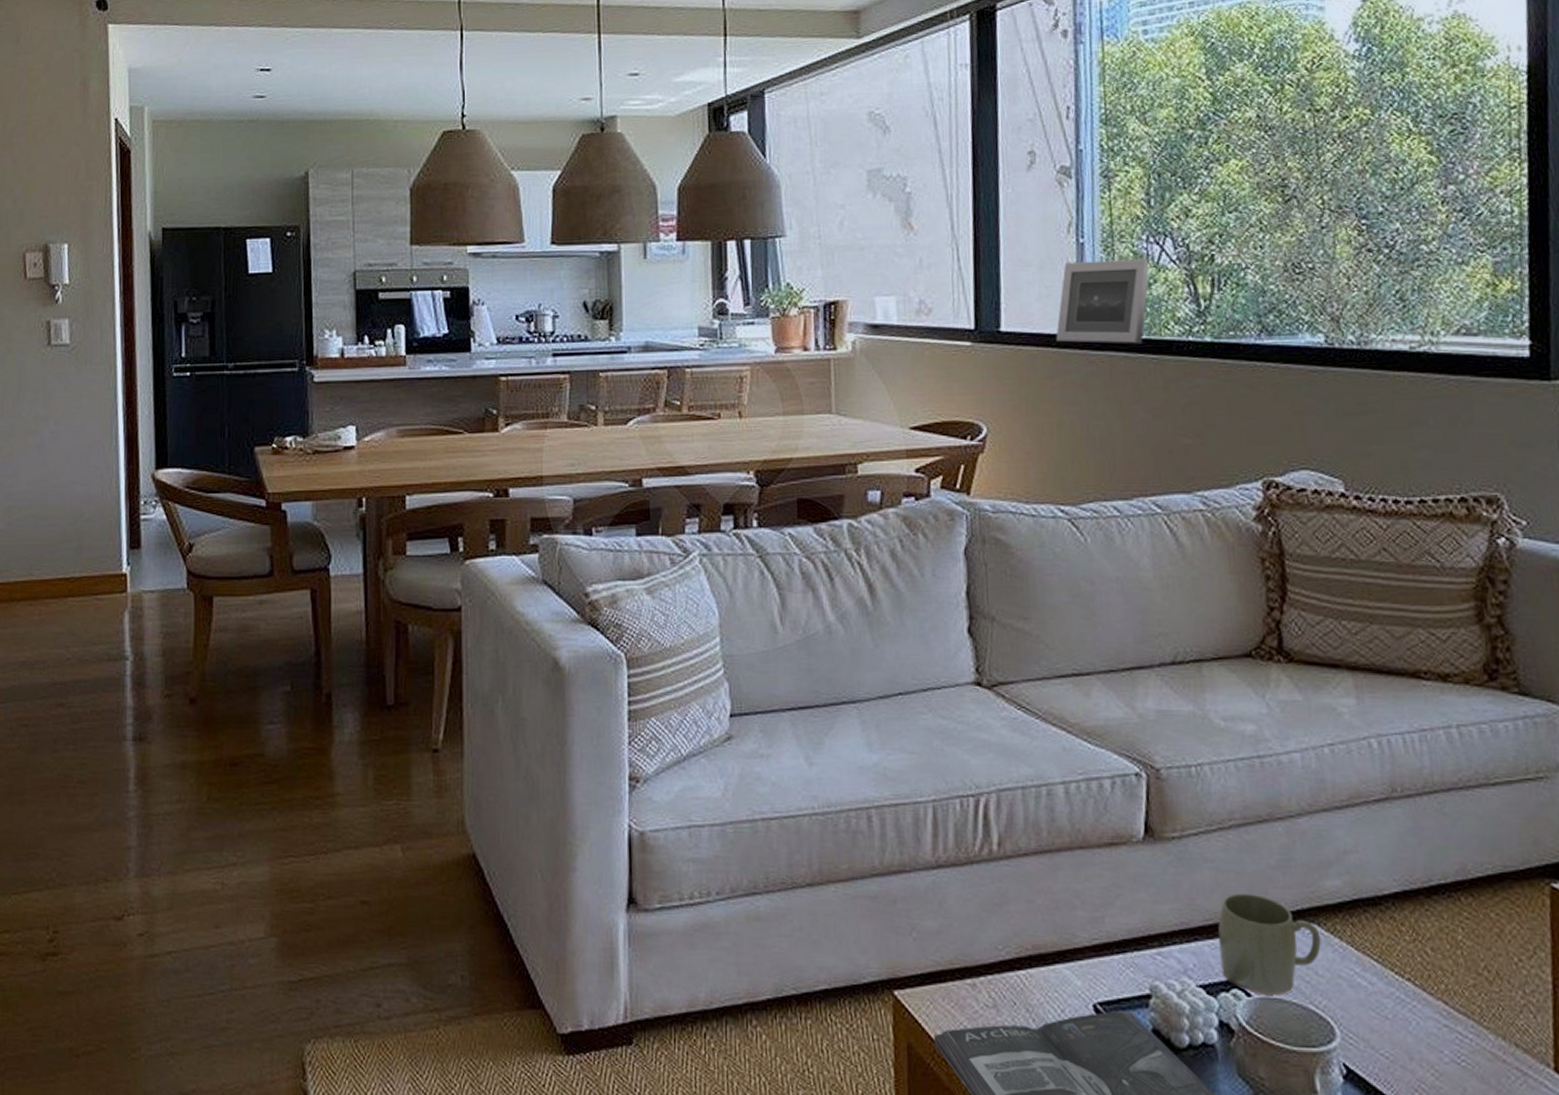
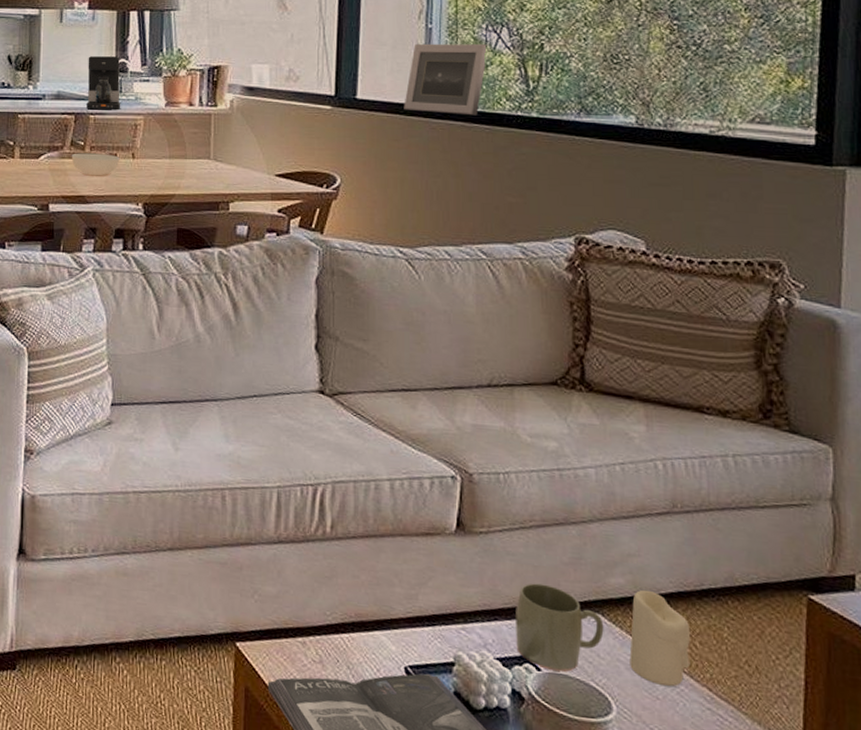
bowl: none [666,414,725,442] -> present [71,153,120,177]
coffee maker: none [680,295,721,362] -> present [87,55,120,110]
candle: none [1352,891,1422,1004] -> present [629,589,691,687]

